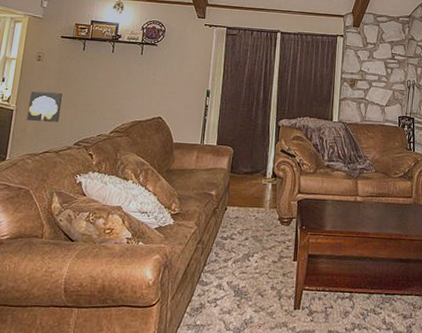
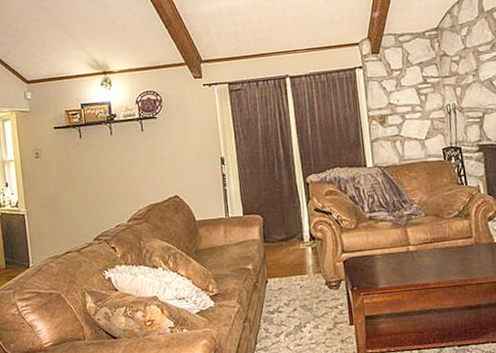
wall art: present [26,90,62,123] -> none [37,188,73,224]

